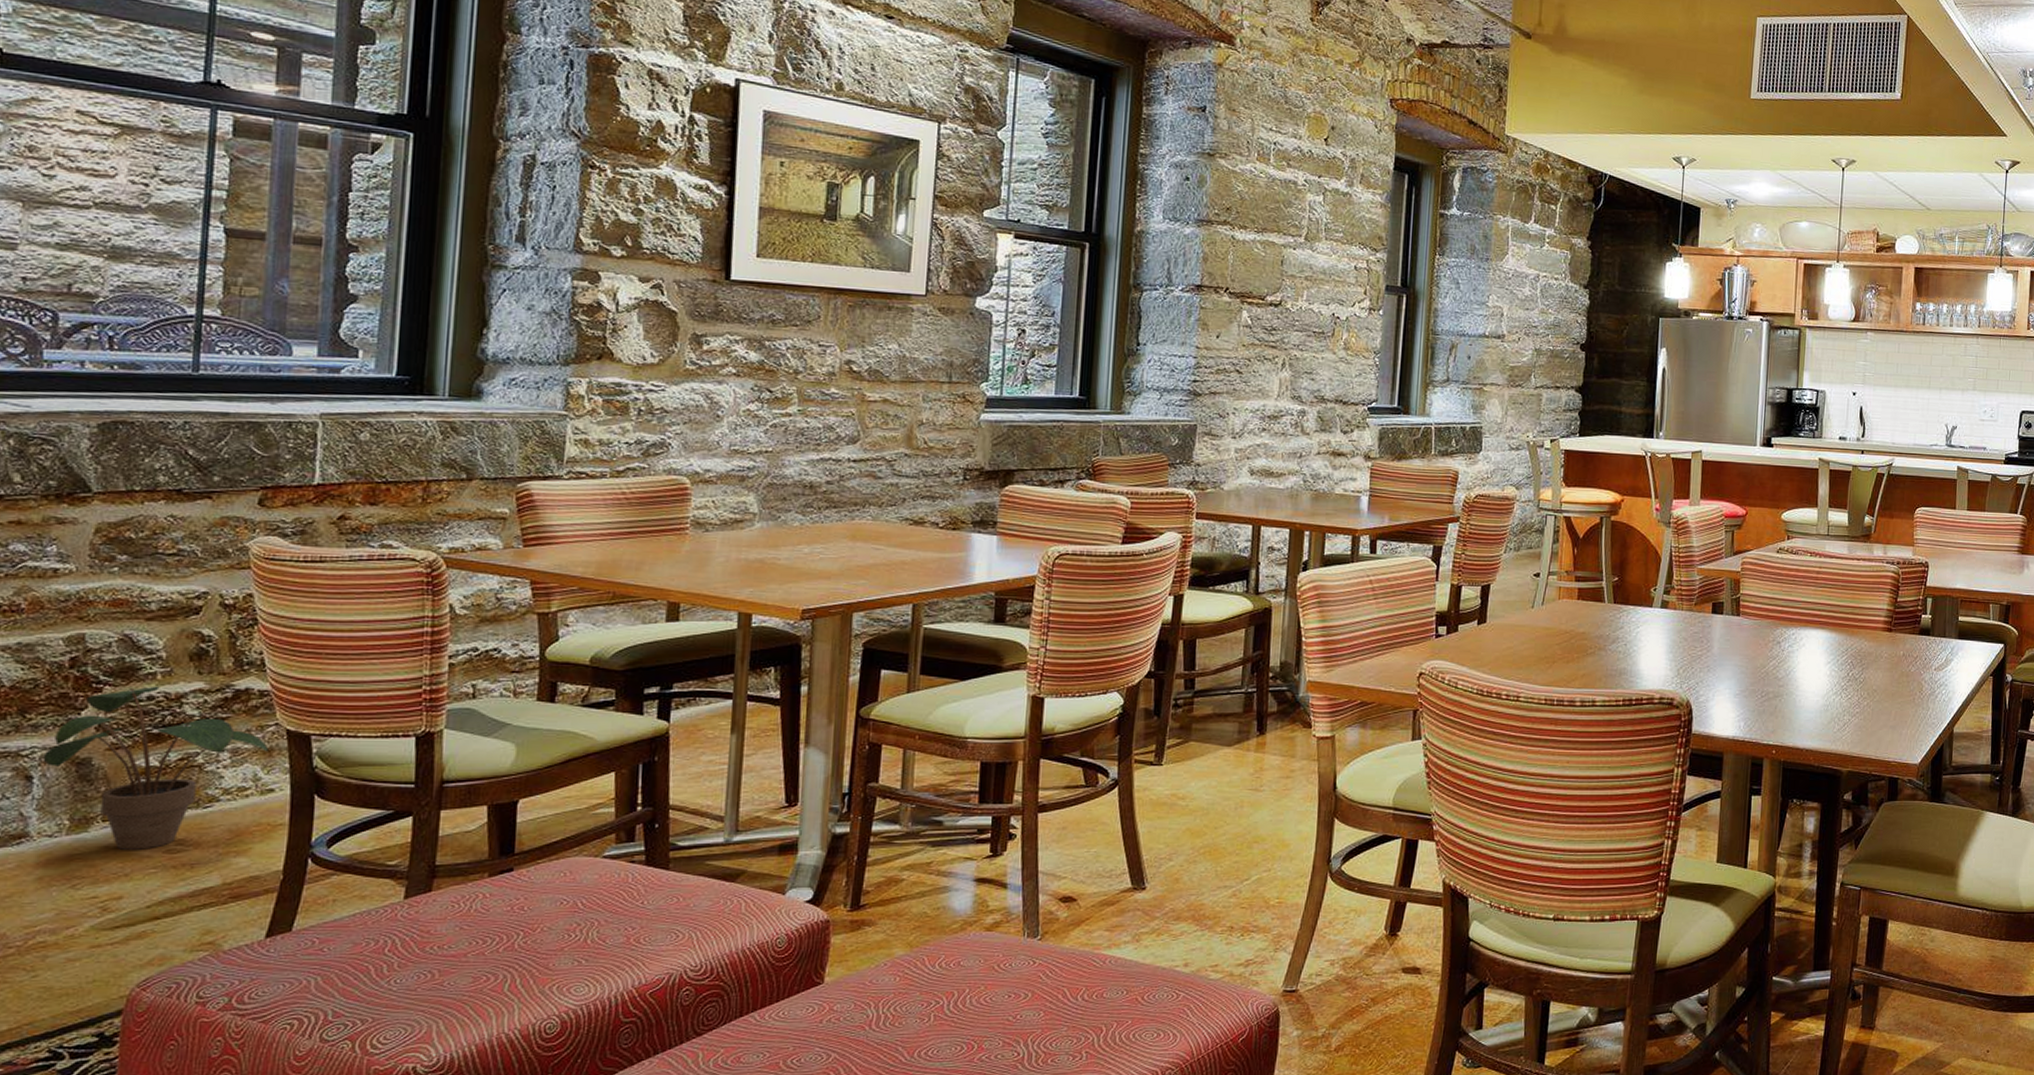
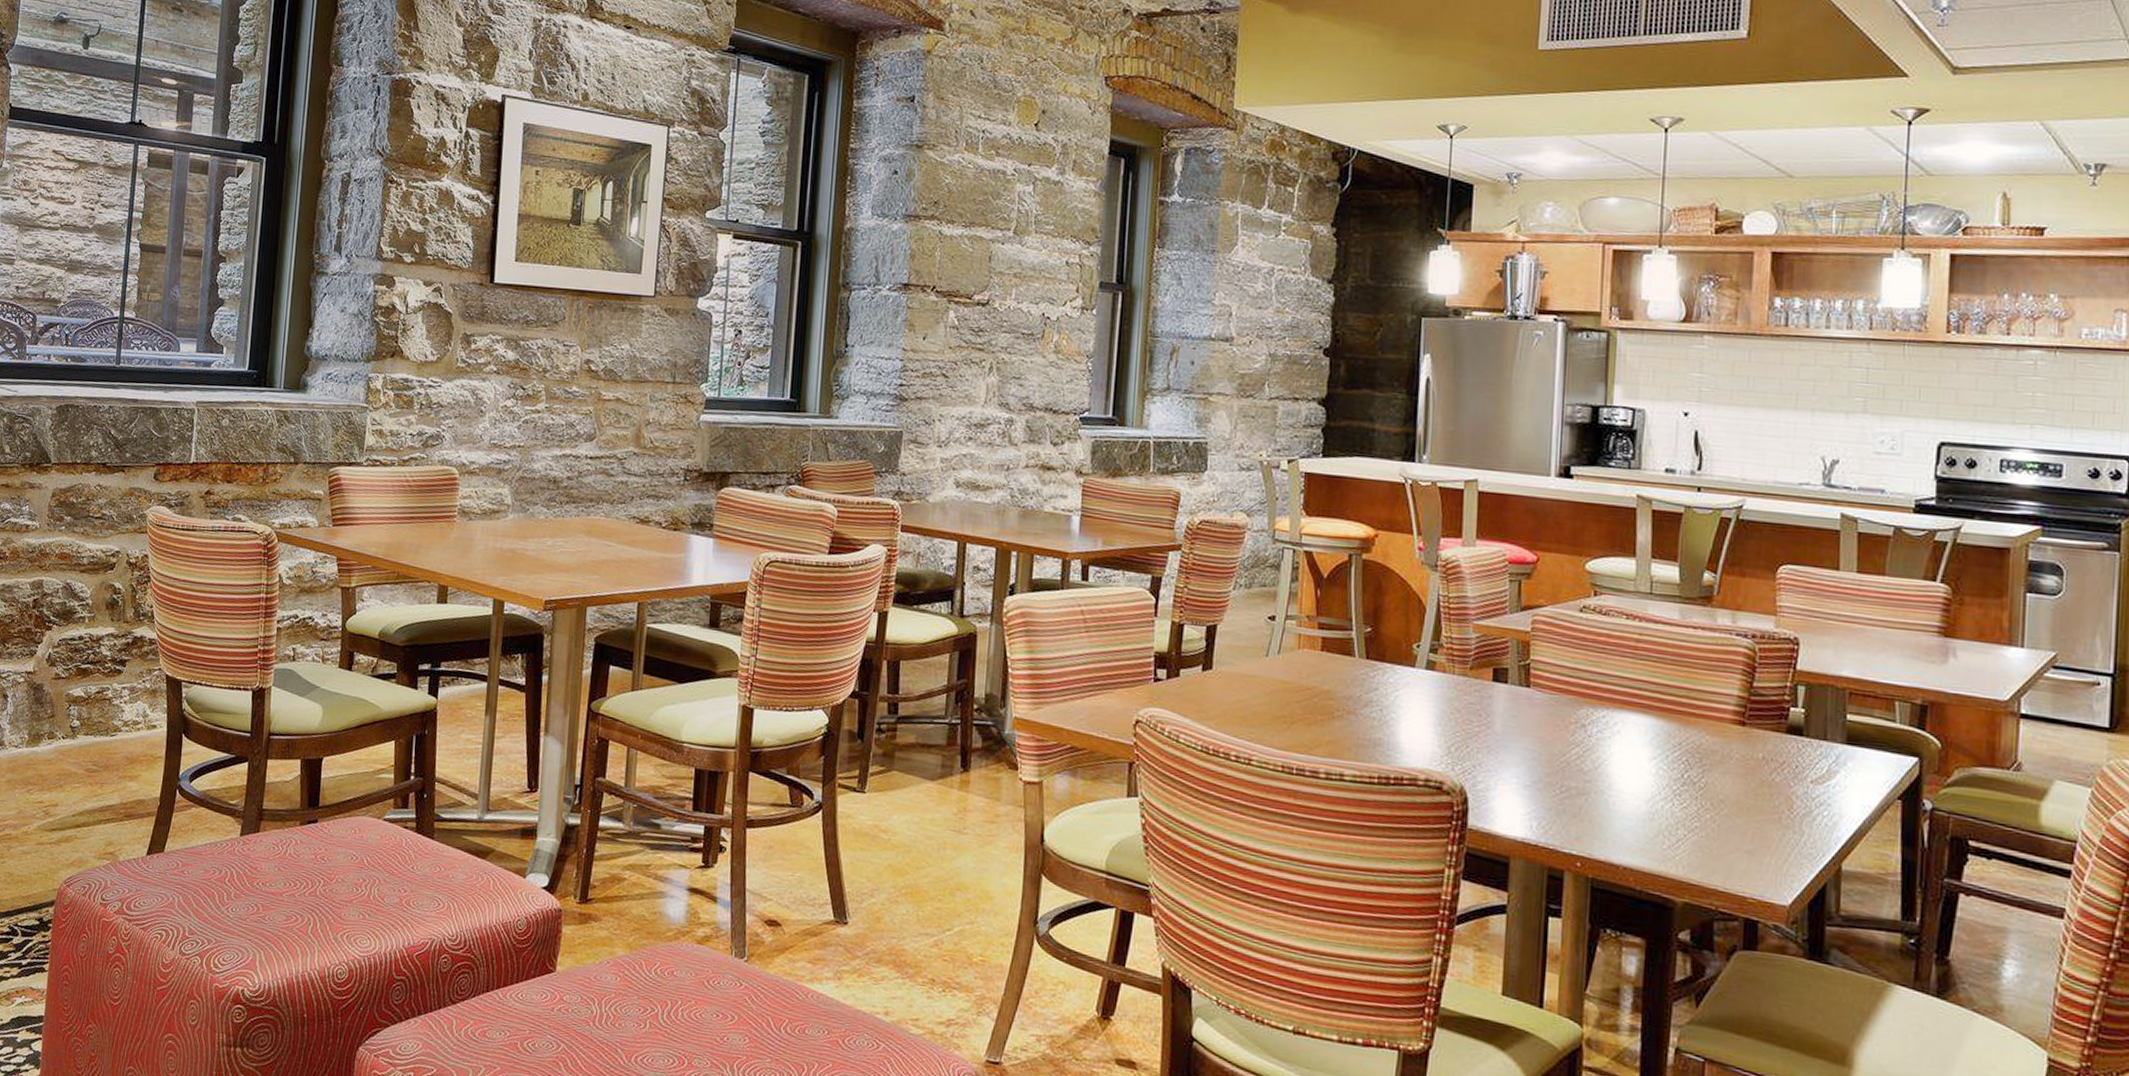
potted plant: present [42,686,269,850] -> none [14,628,154,766]

